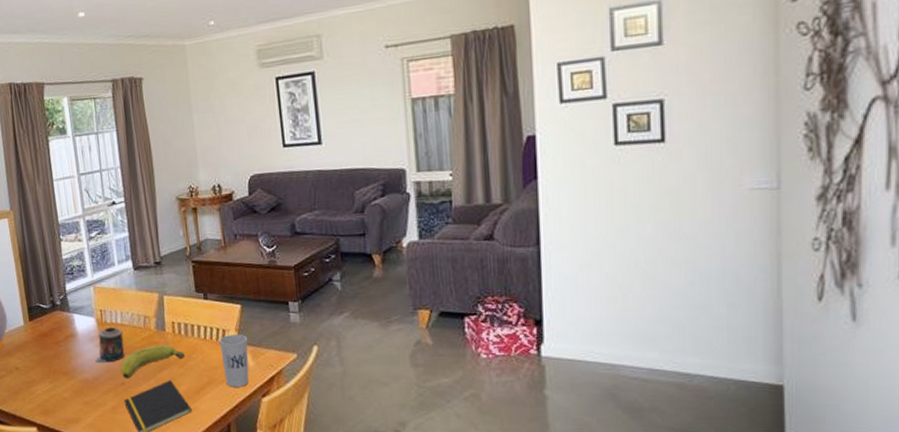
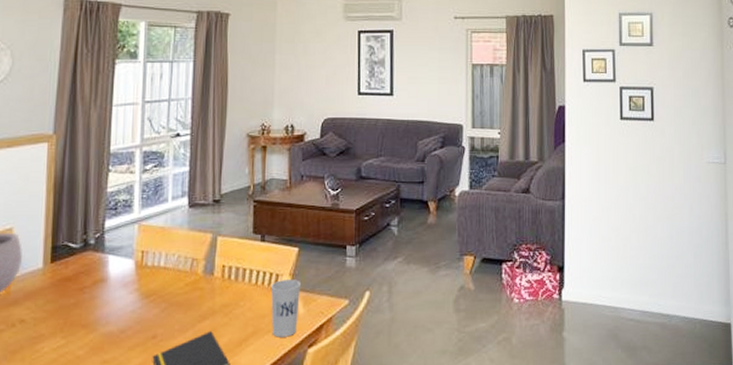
candle: present [95,327,125,363] -> none [125,271,164,312]
fruit: present [121,345,186,379] -> none [155,291,232,331]

